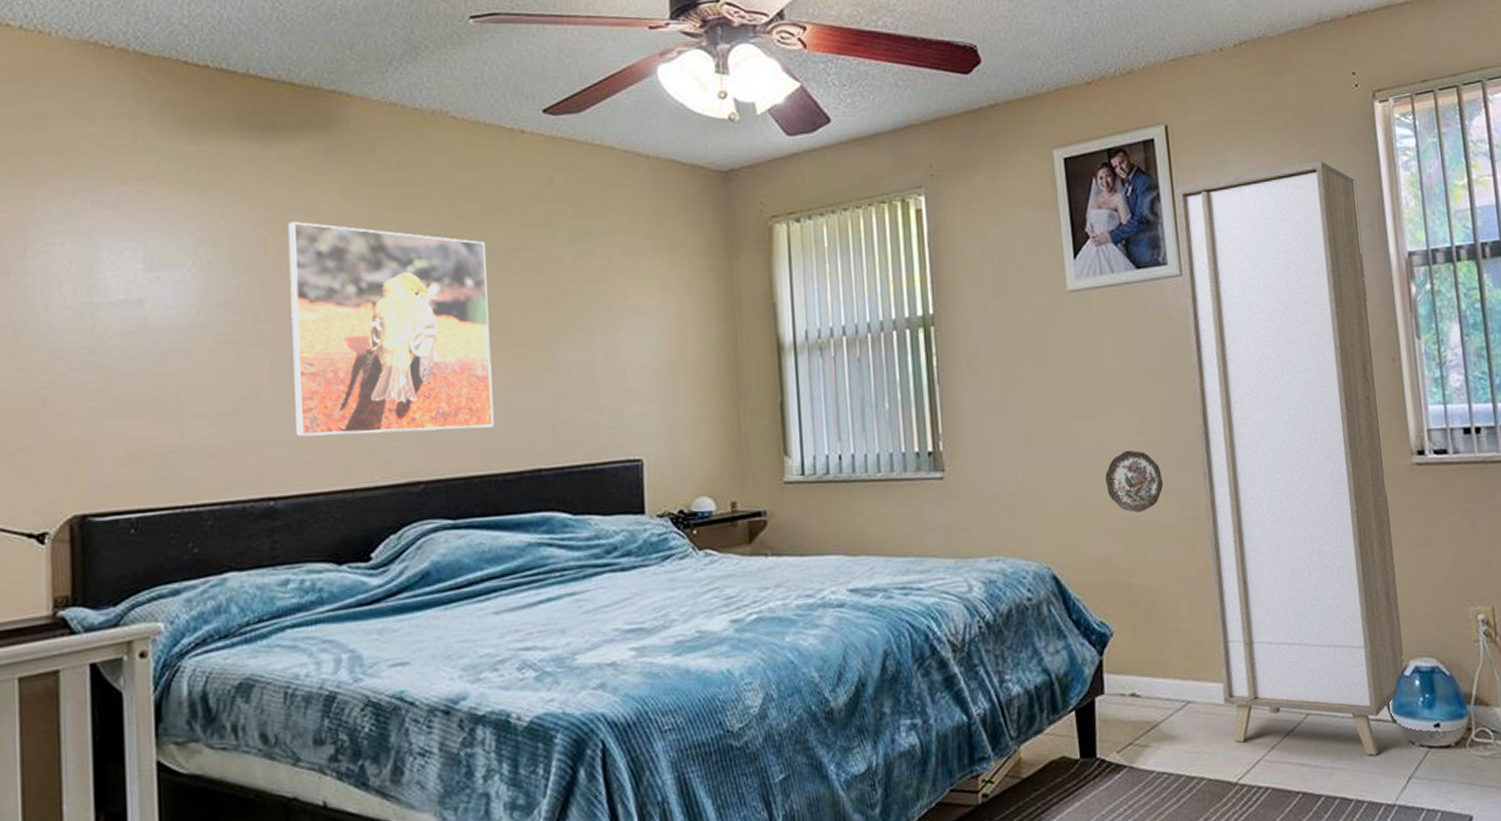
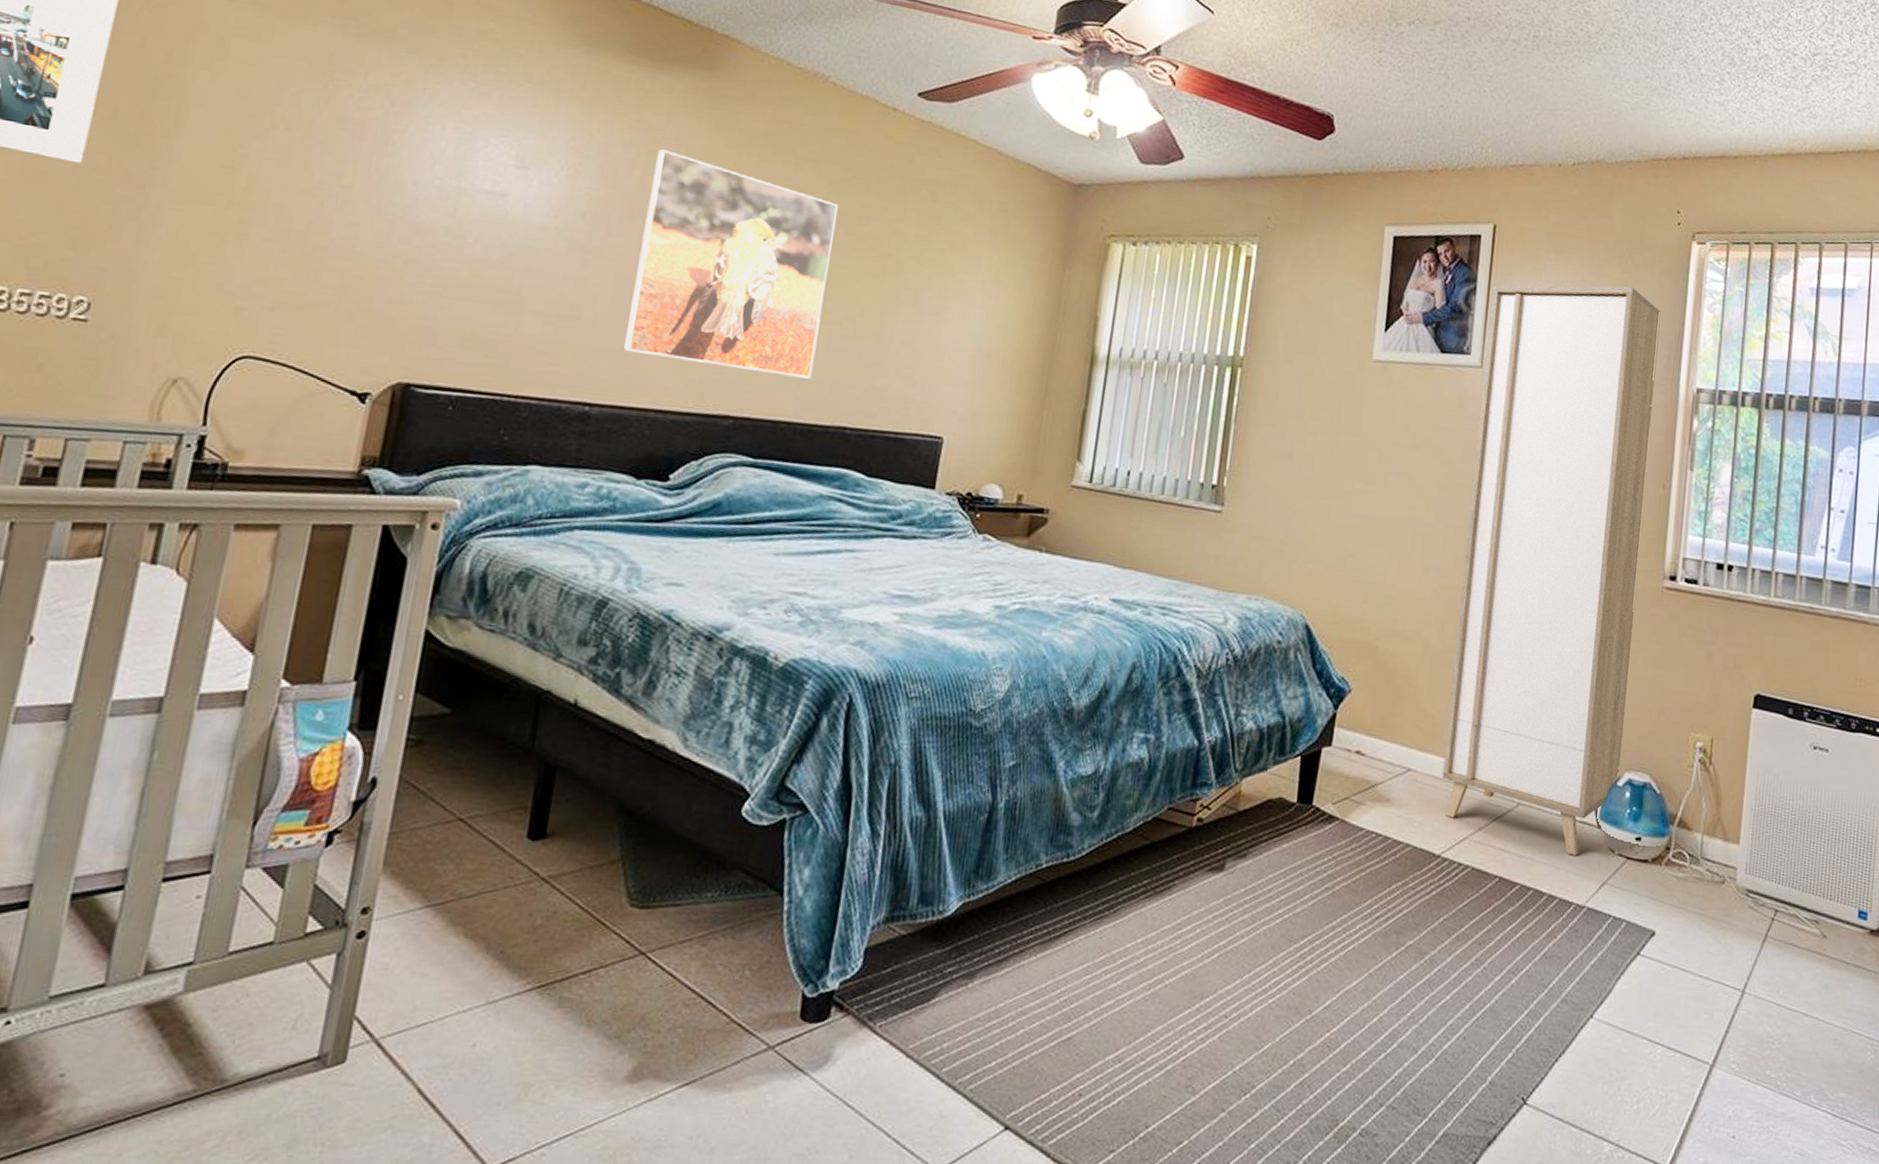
decorative plate: present [1105,450,1163,512] -> none [1372,520,1427,582]

